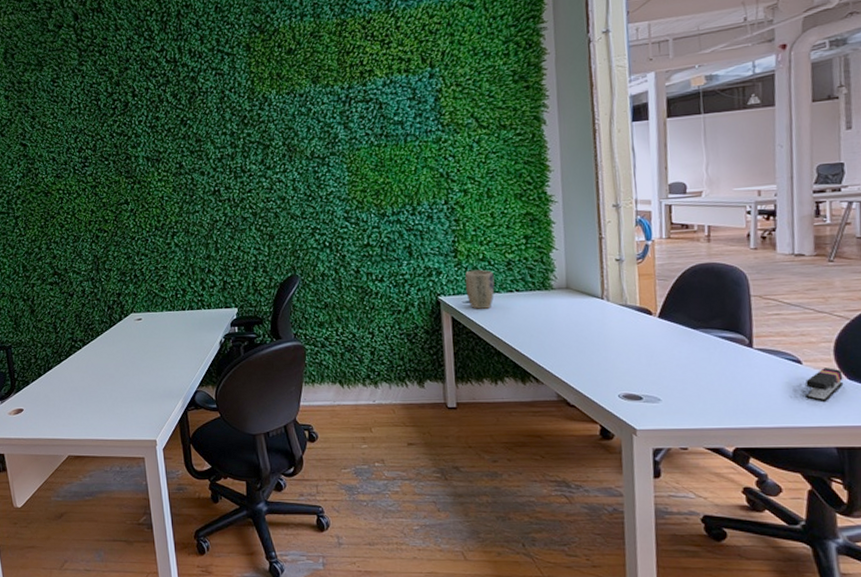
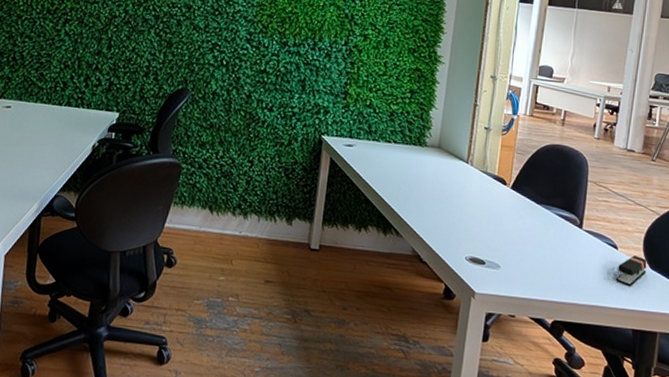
plant pot: present [464,269,495,309] -> none [348,114,377,155]

